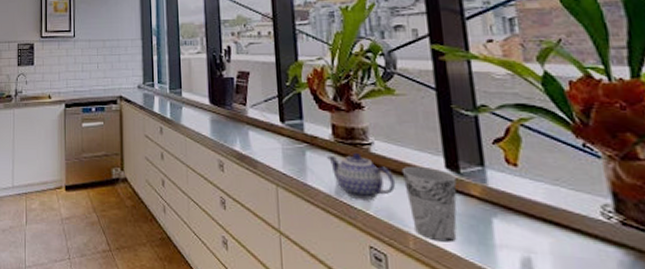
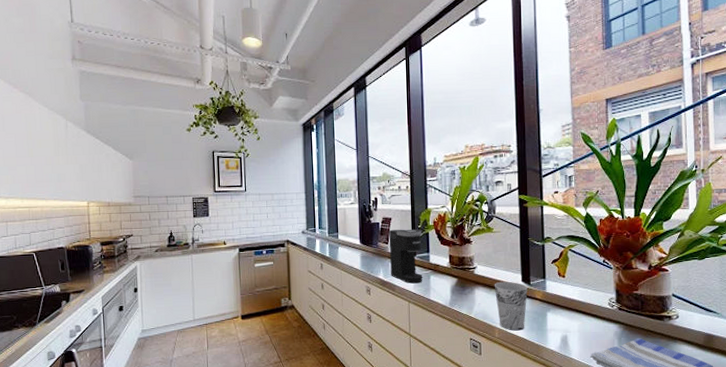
coffee maker: none [246,87,295,161] -> present [388,229,423,284]
teapot: present [327,152,396,199] -> none [445,274,490,307]

